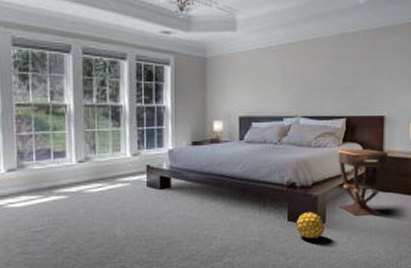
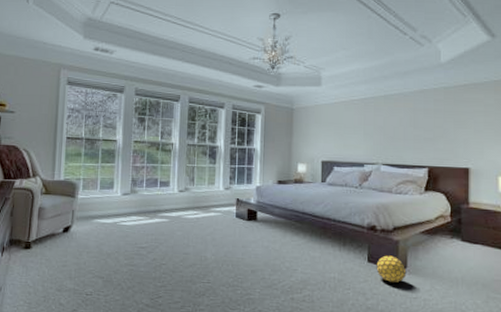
side table: present [338,148,389,216] -> none [420,197,475,267]

